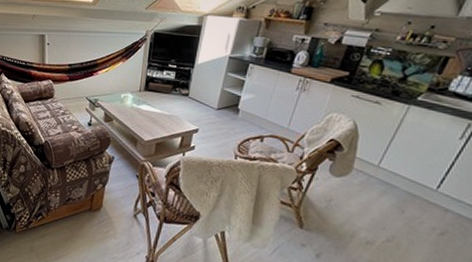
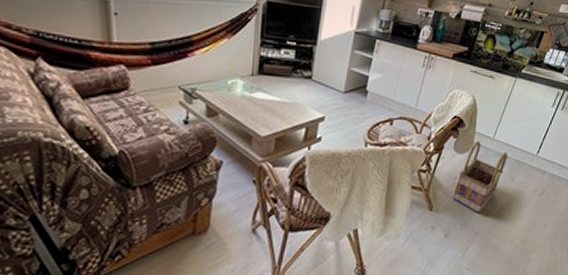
basket: none [327,166,396,241] -> present [453,140,508,213]

